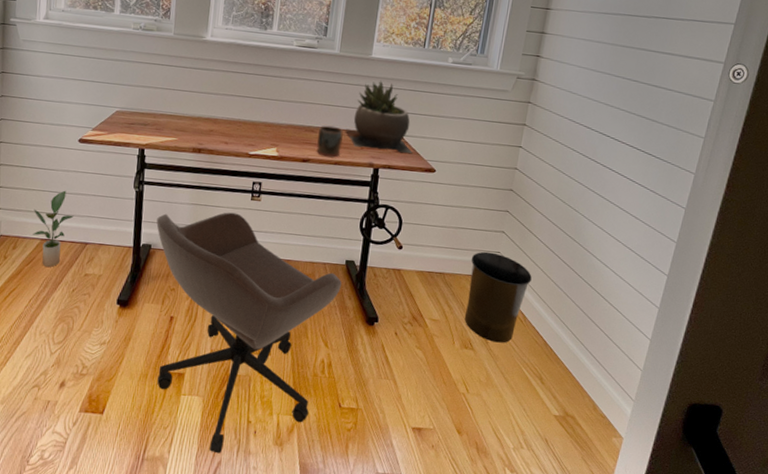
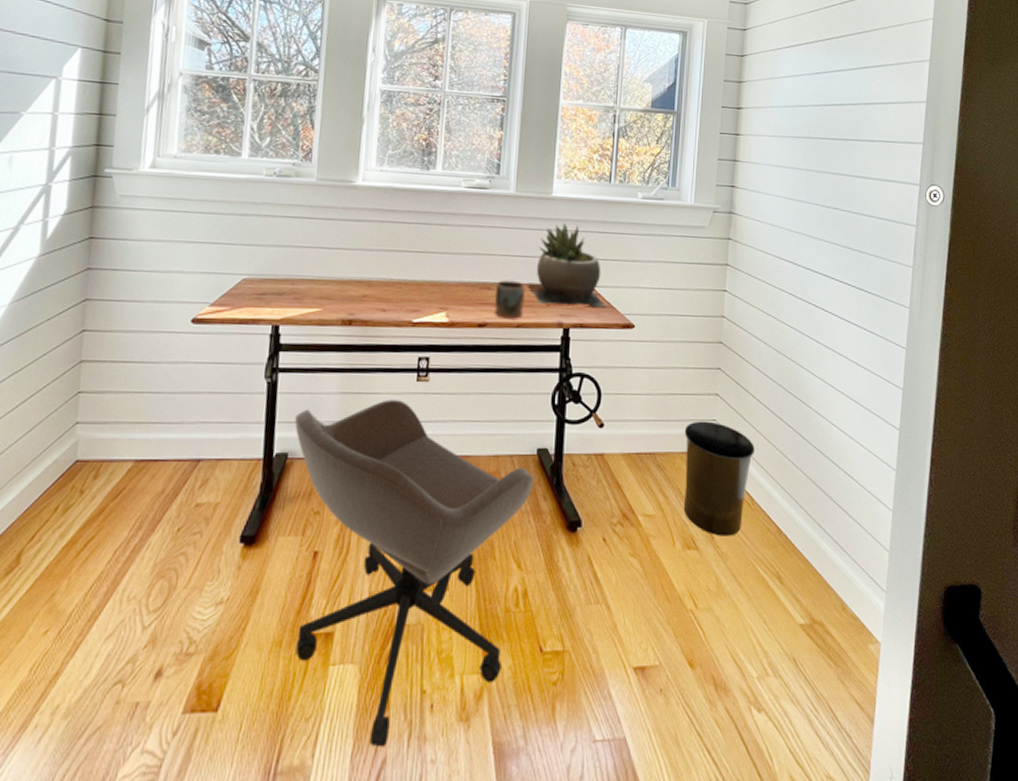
potted plant: present [33,190,74,267] -> none [123,389,182,499]

